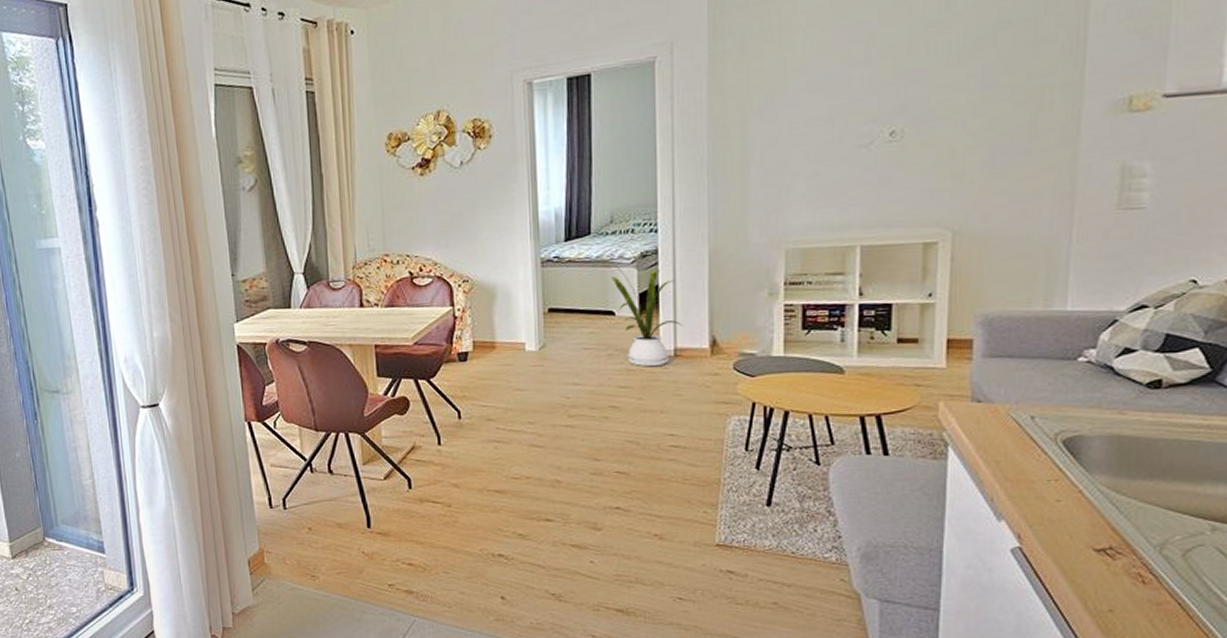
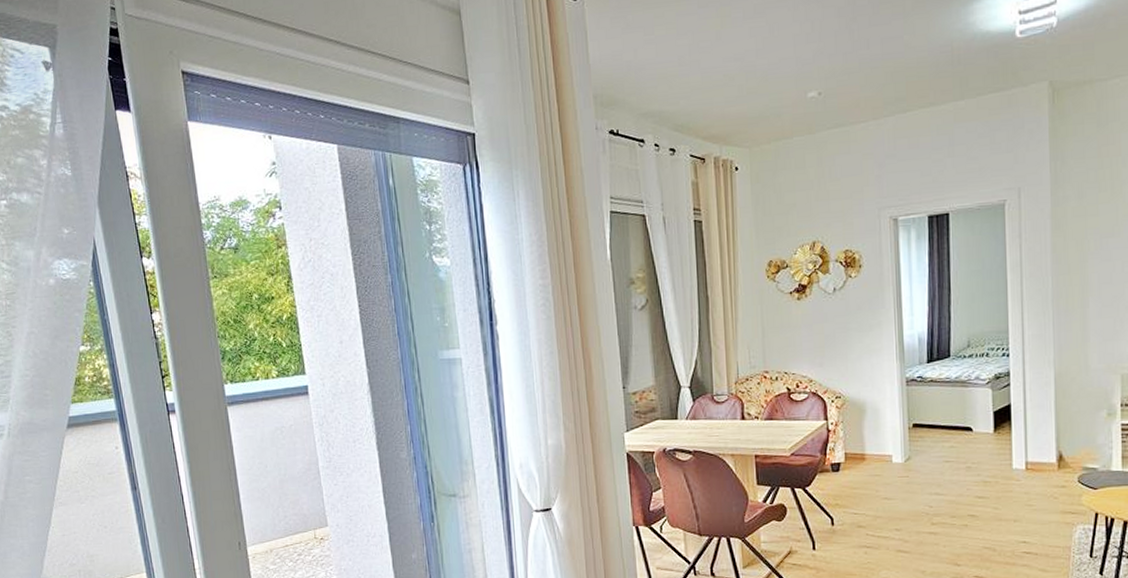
house plant: present [603,262,683,367] -> none [961,382,1033,479]

